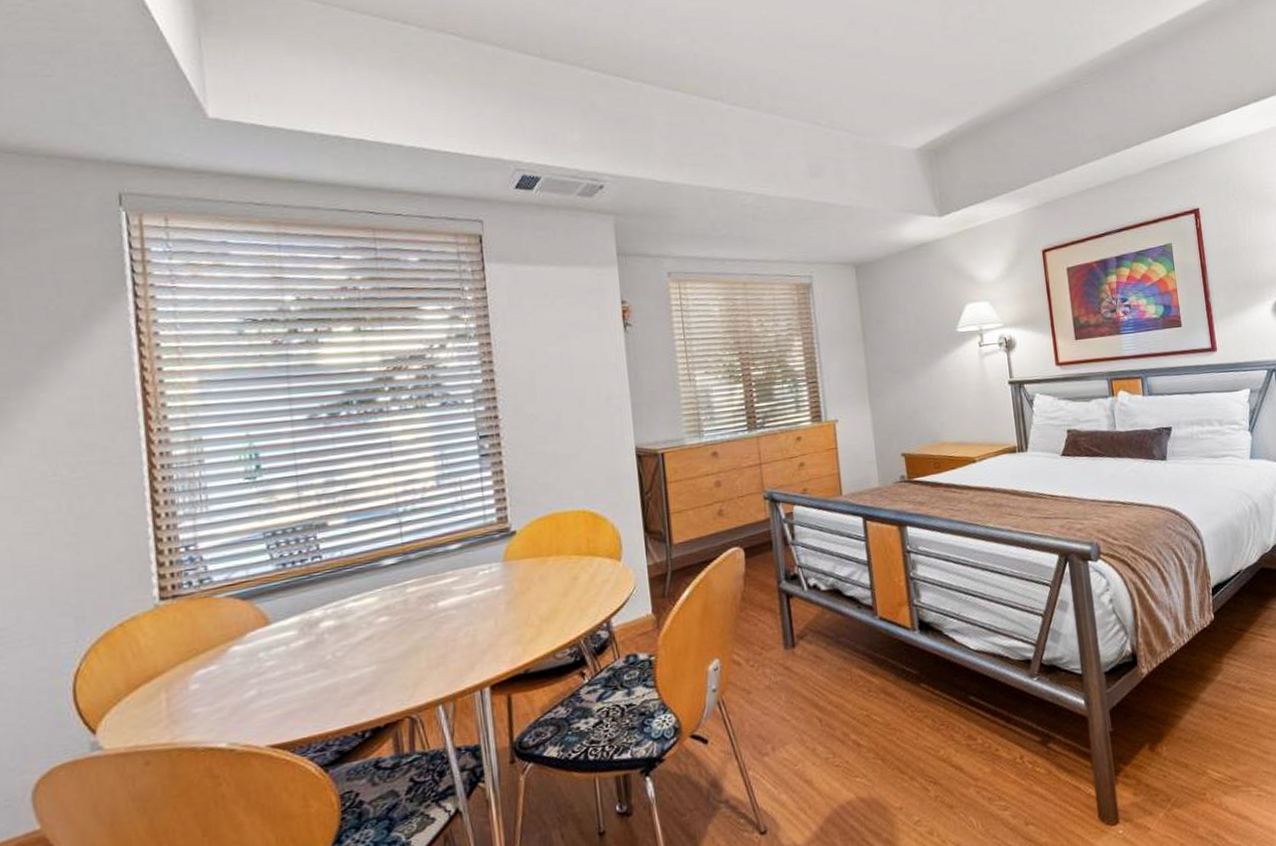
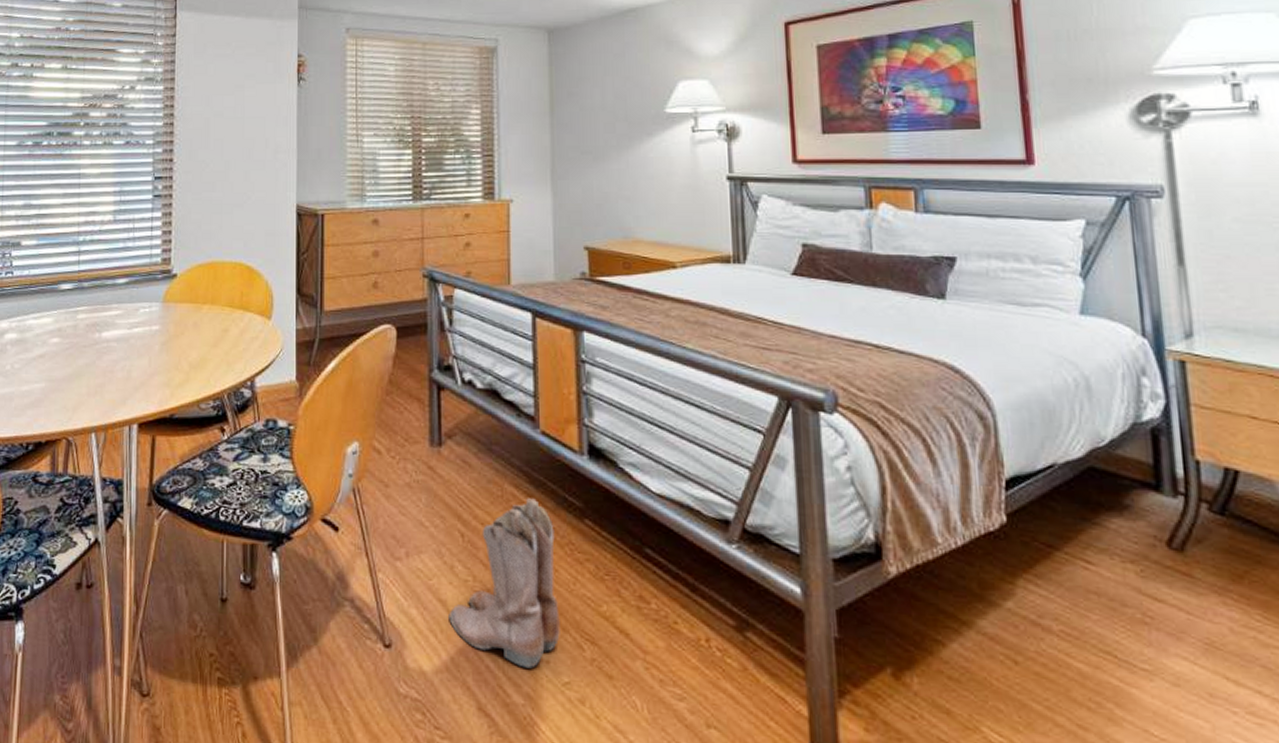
boots: none [815,675,909,819] -> present [449,498,560,669]

